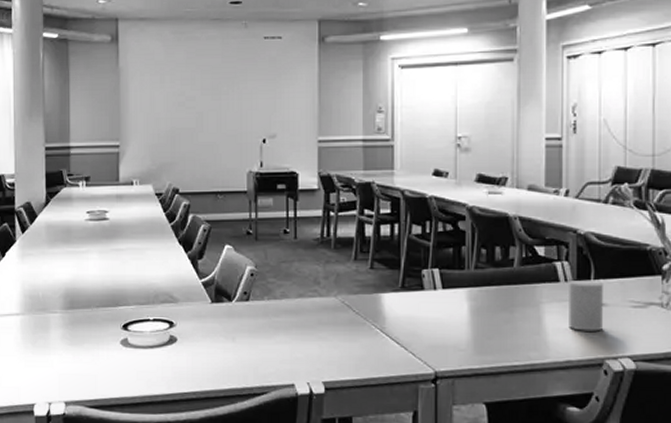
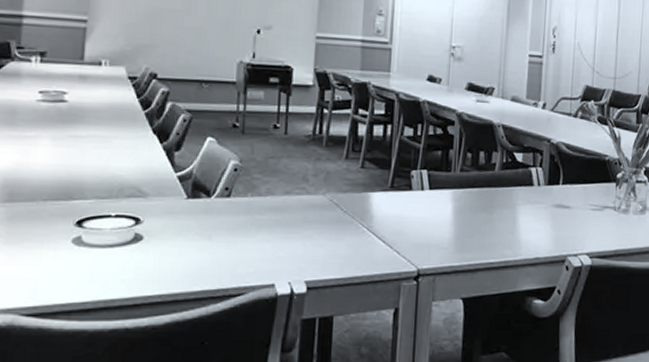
cup: present [567,281,603,331] -> none [539,185,569,231]

